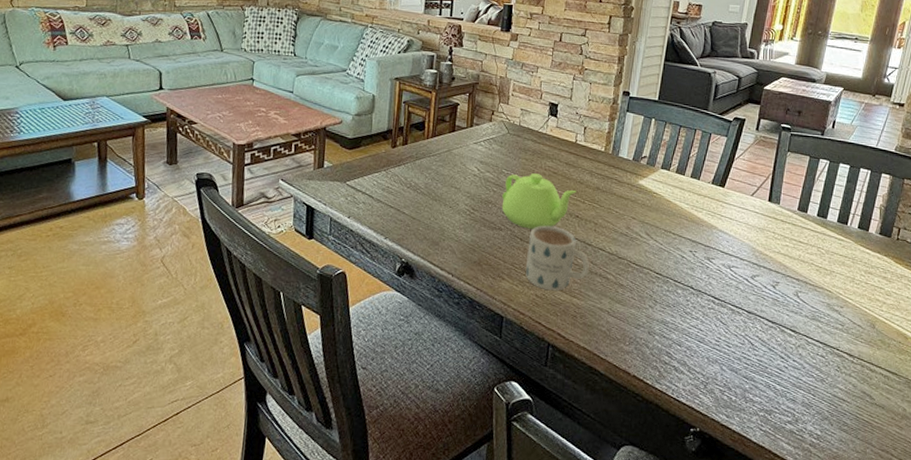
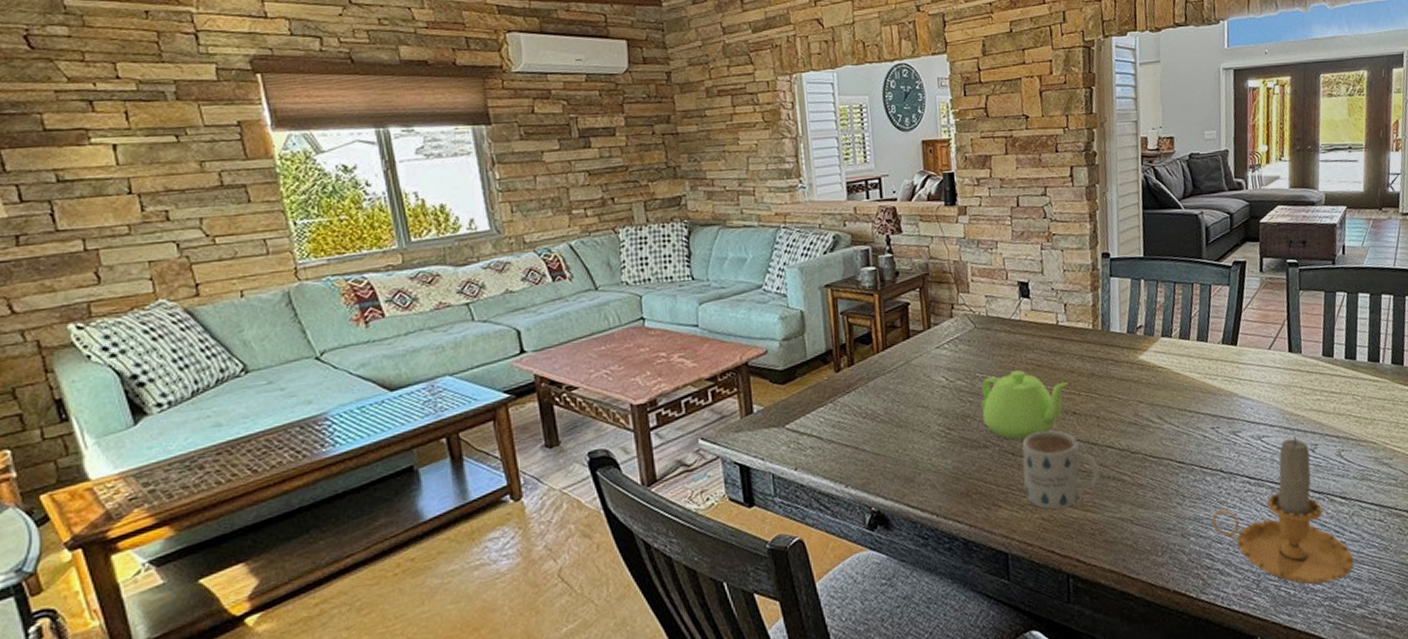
candle: none [676,271,793,397] -> present [1212,435,1355,585]

